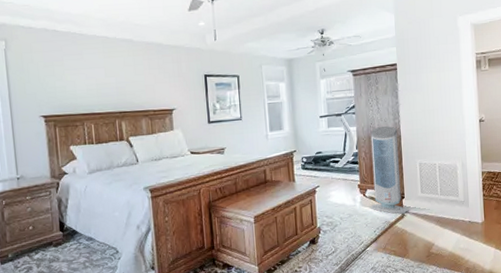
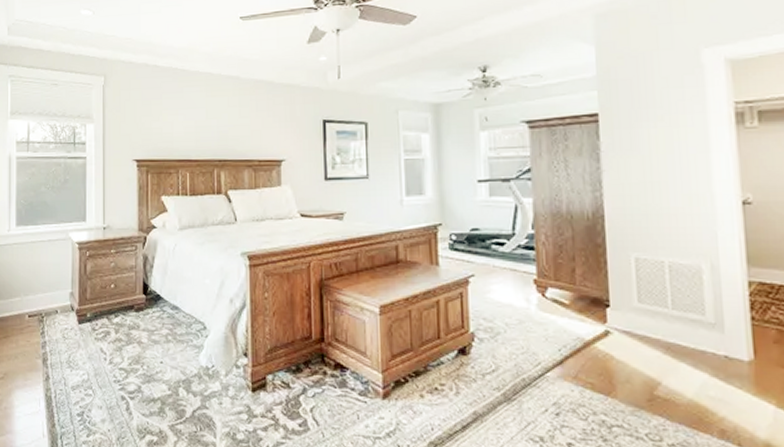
air purifier: present [369,126,409,214] -> none [552,201,617,330]

